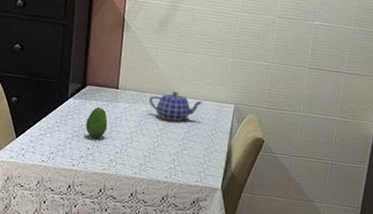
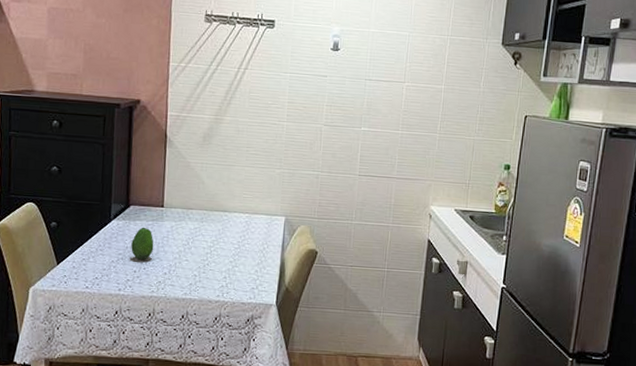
teapot: present [149,92,203,122] -> none [196,207,253,237]

